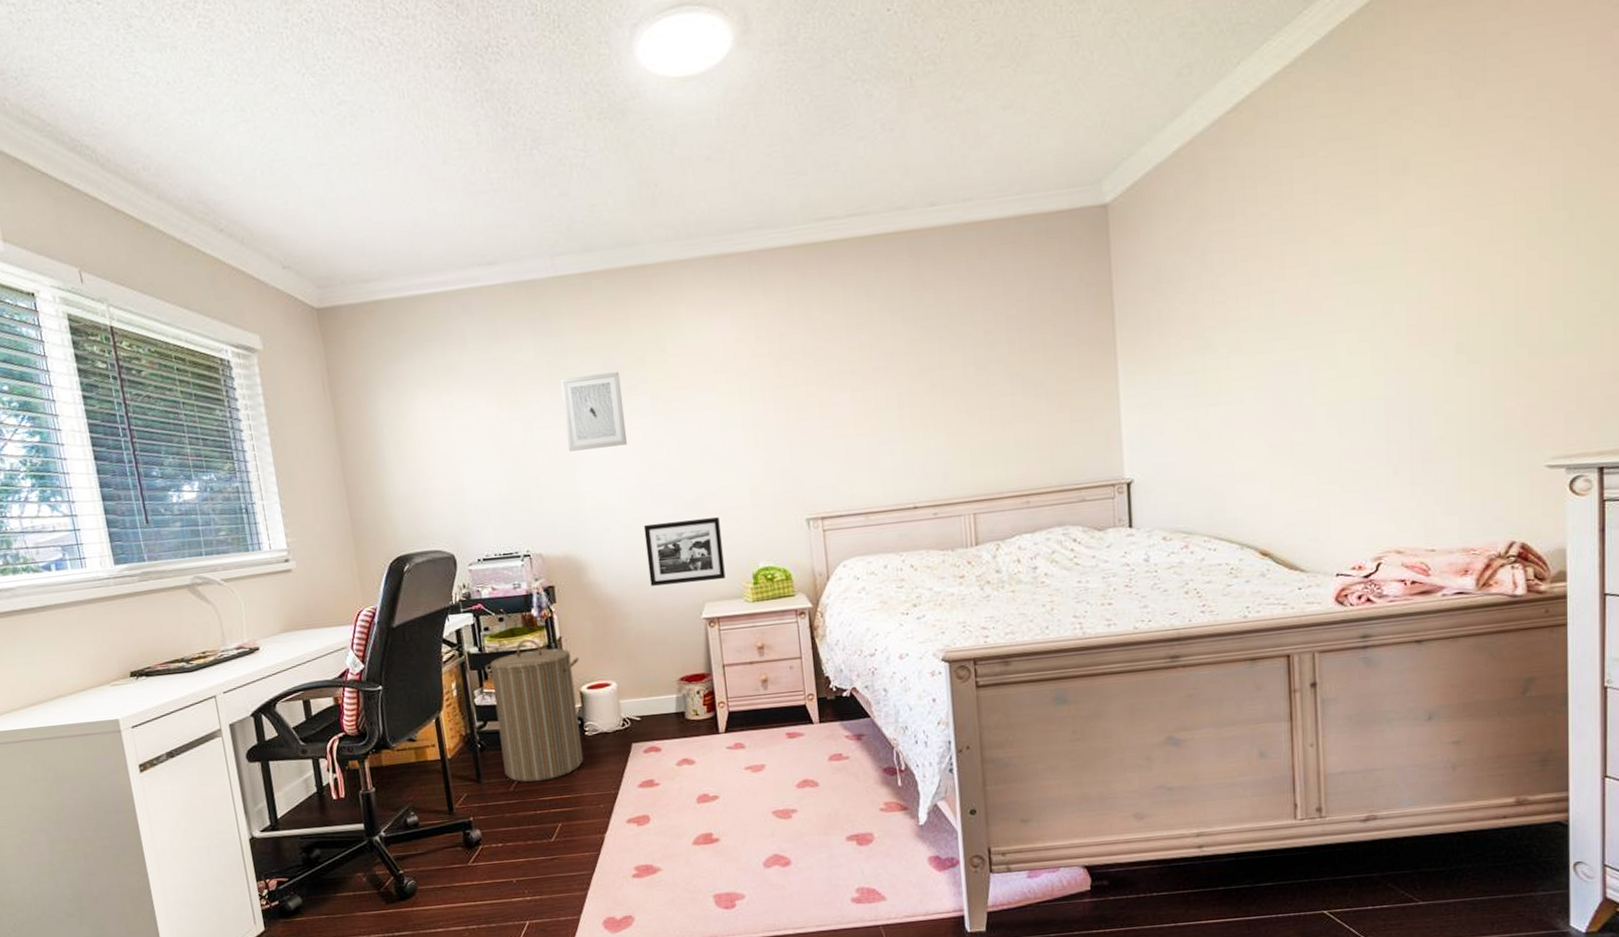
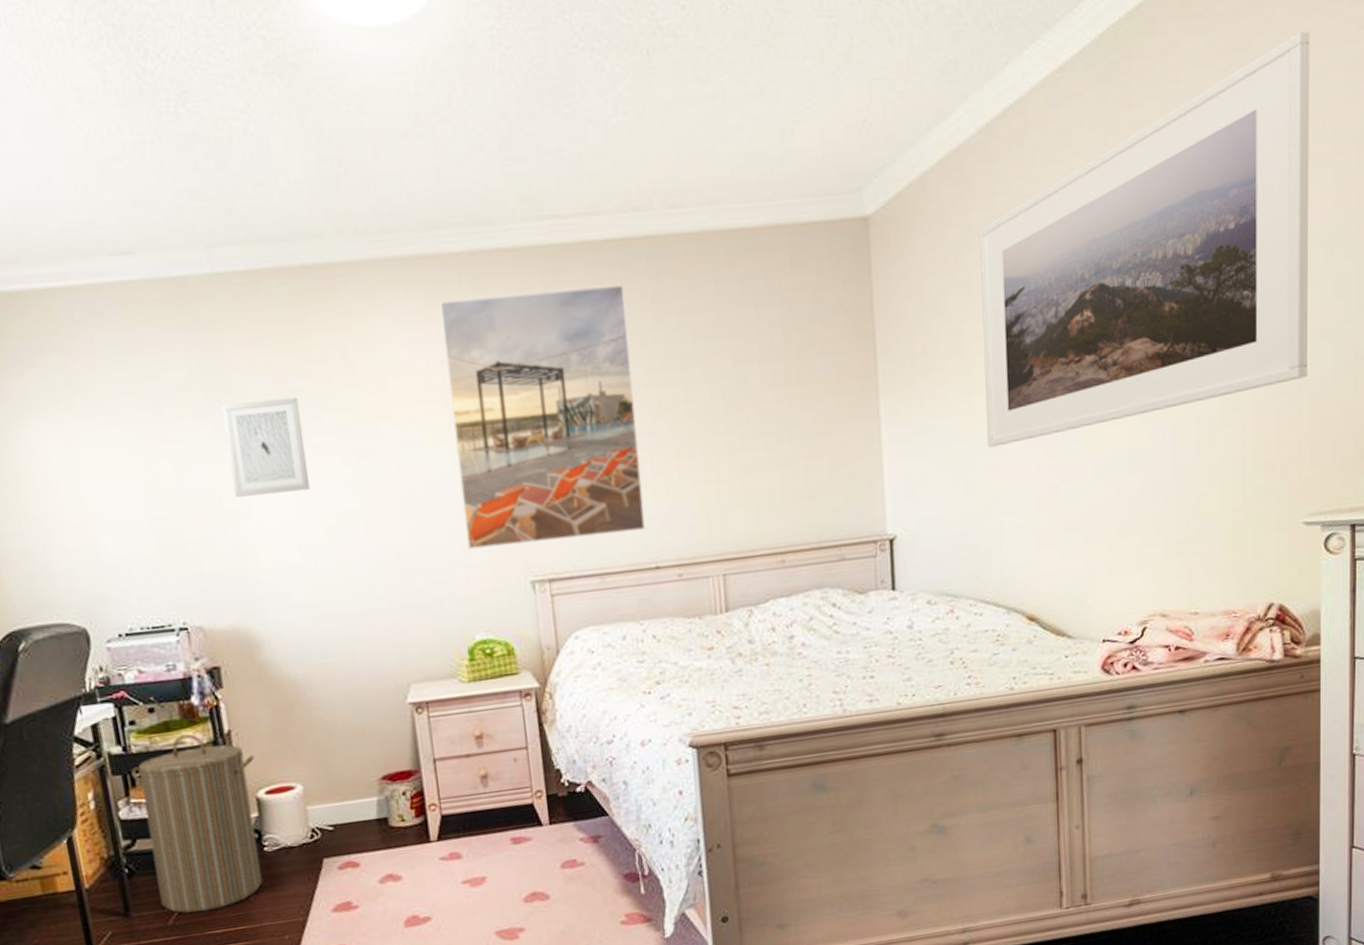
picture frame: present [643,517,726,586] -> none [332,580,435,665]
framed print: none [734,271,905,492] -> present [440,284,646,549]
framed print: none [1212,11,1549,401] -> present [979,31,1310,448]

